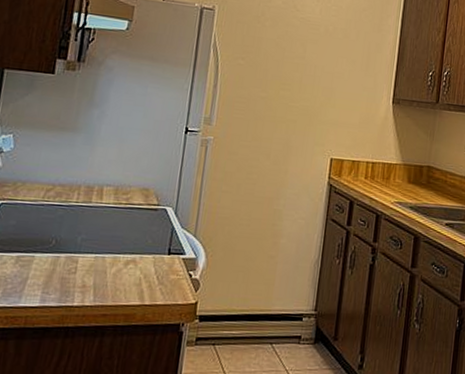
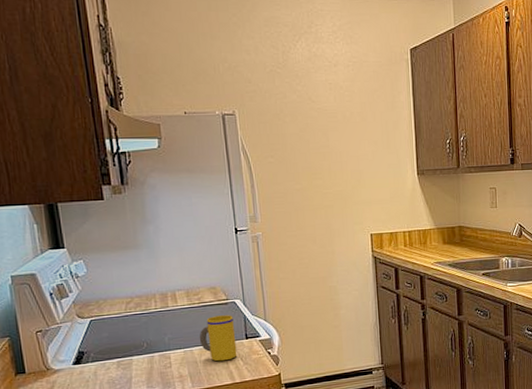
mug: none [115,221,160,277] -> present [199,315,237,362]

